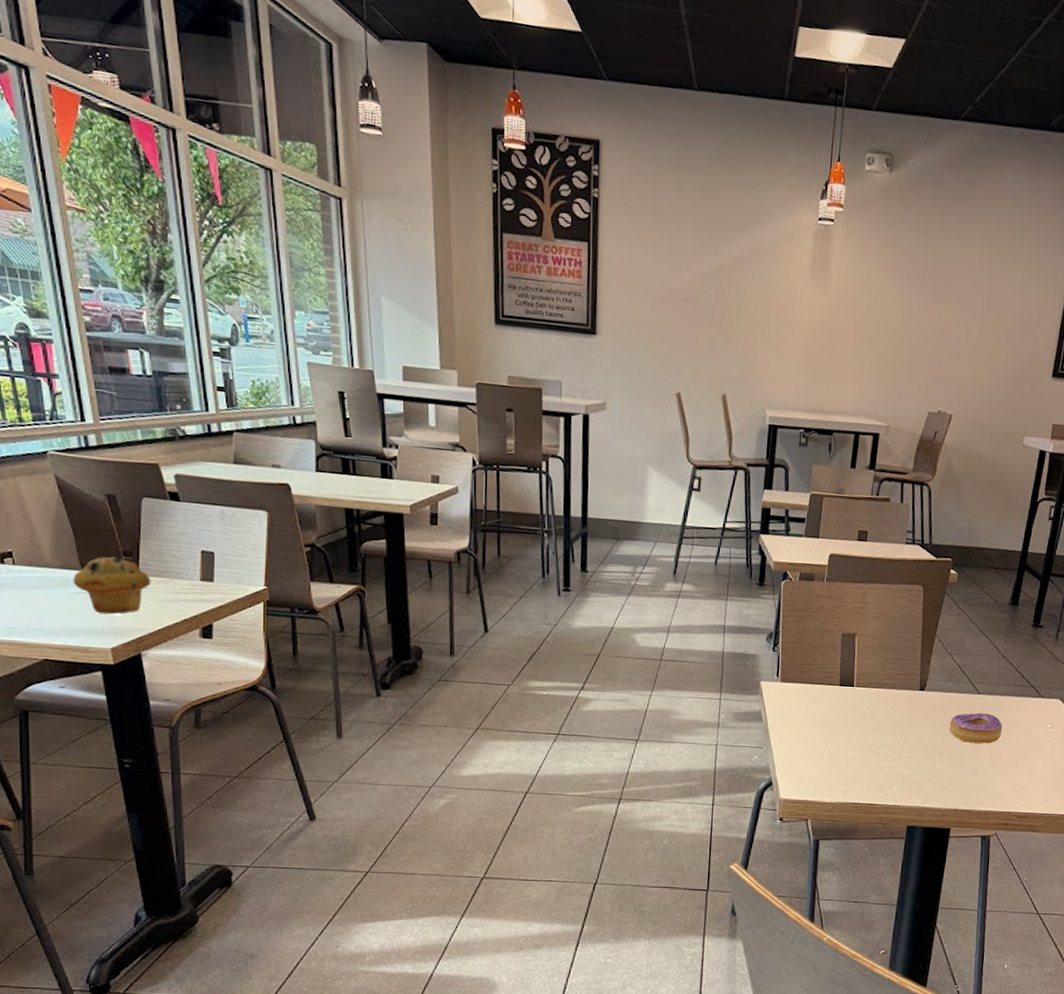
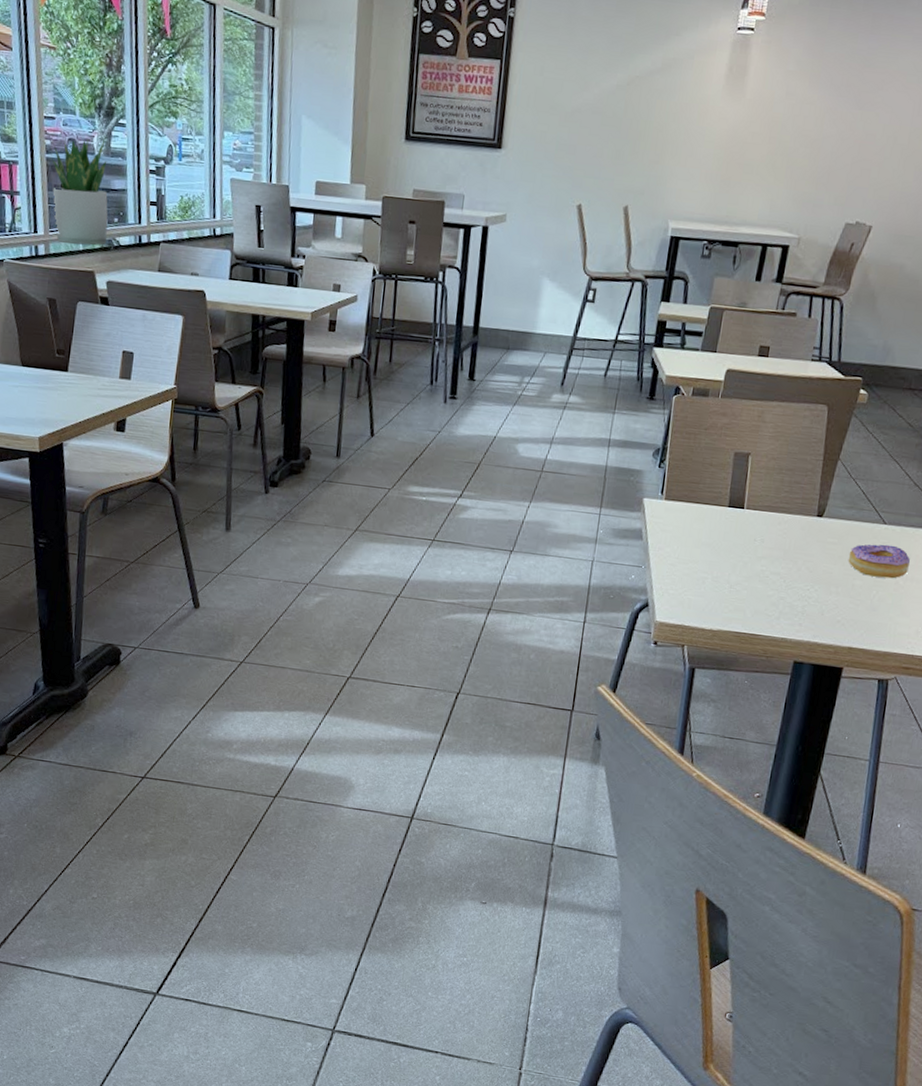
muffin: present [73,556,151,615] -> none [13,354,78,407]
planter: none [94,314,171,436] -> present [52,137,108,246]

